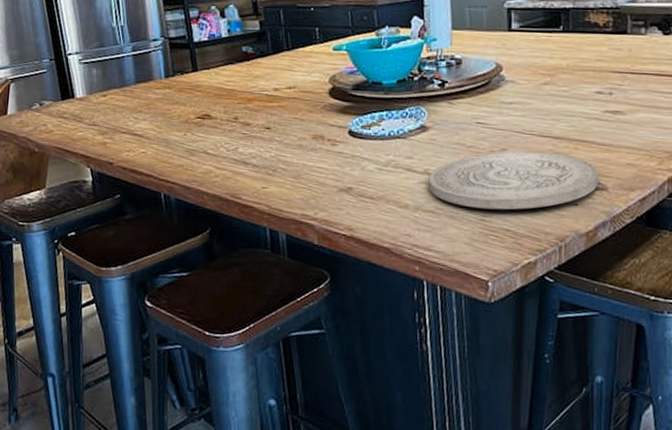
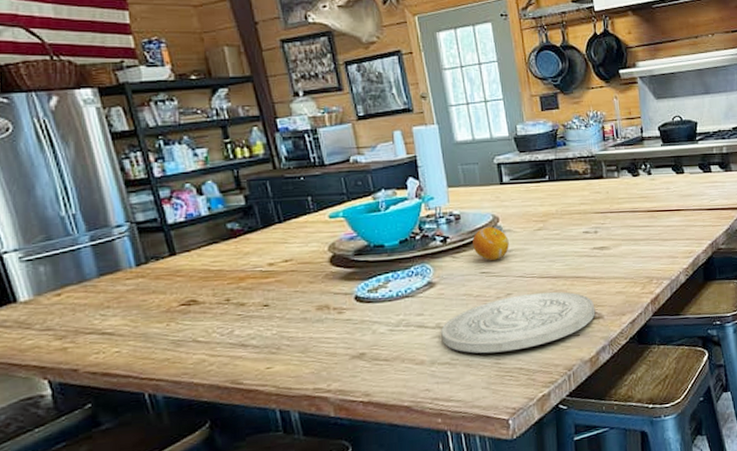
fruit: none [471,75,510,111] -> present [472,227,509,260]

